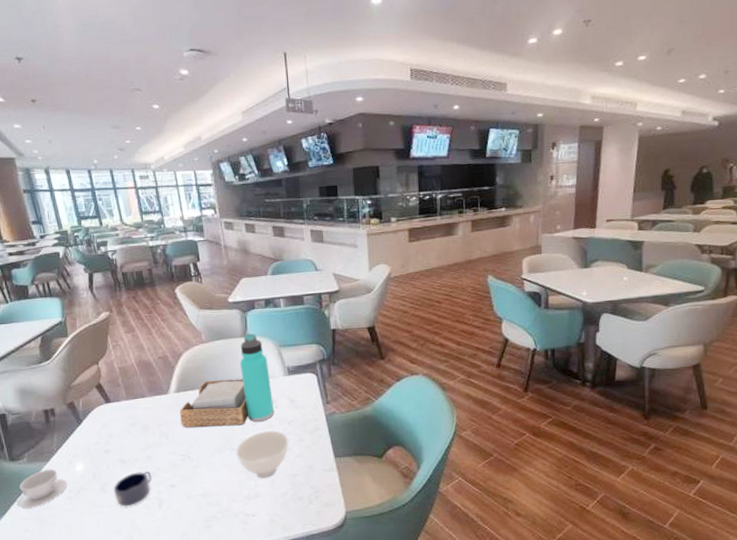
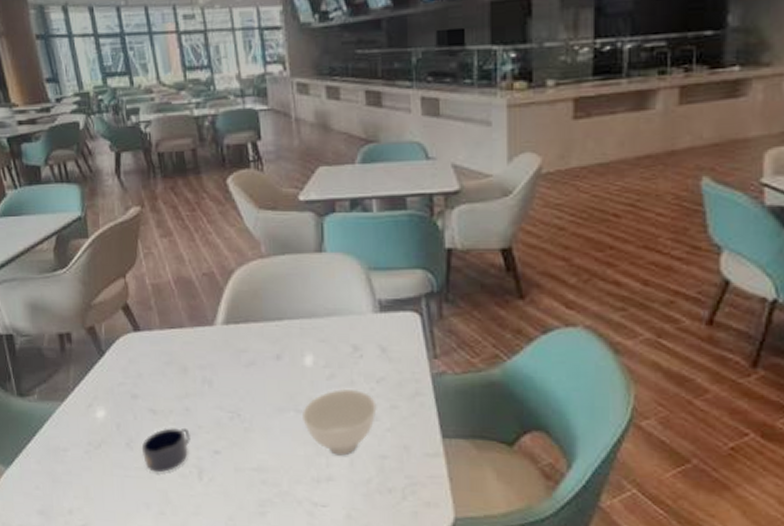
teacup: present [17,469,67,509] -> none [26,411,85,460]
napkin holder: present [179,379,248,428] -> none [228,311,321,379]
thermos bottle: present [240,333,275,422] -> none [312,247,358,375]

